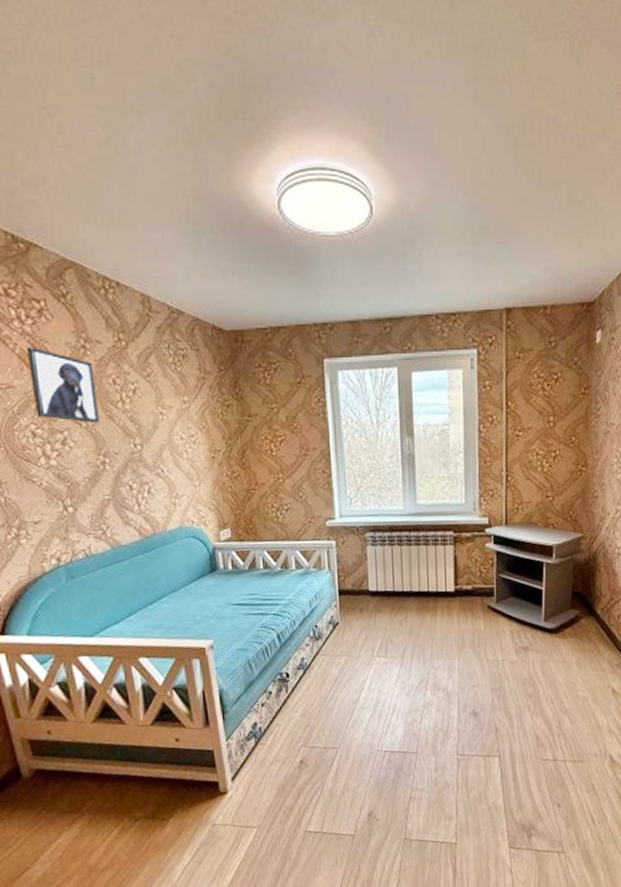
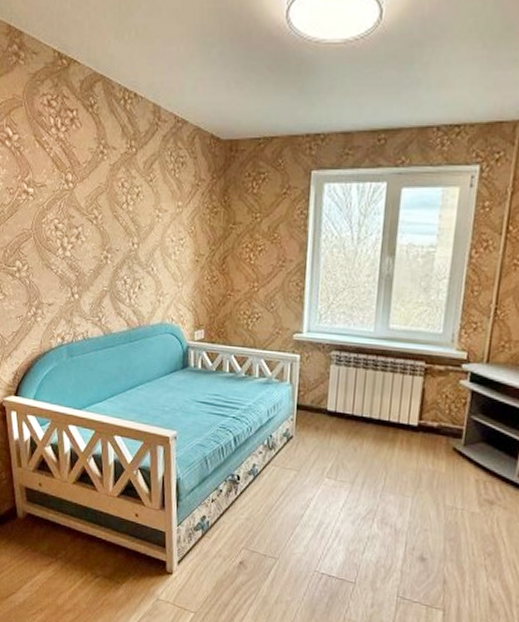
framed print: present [27,346,100,423] -> none [59,151,108,222]

